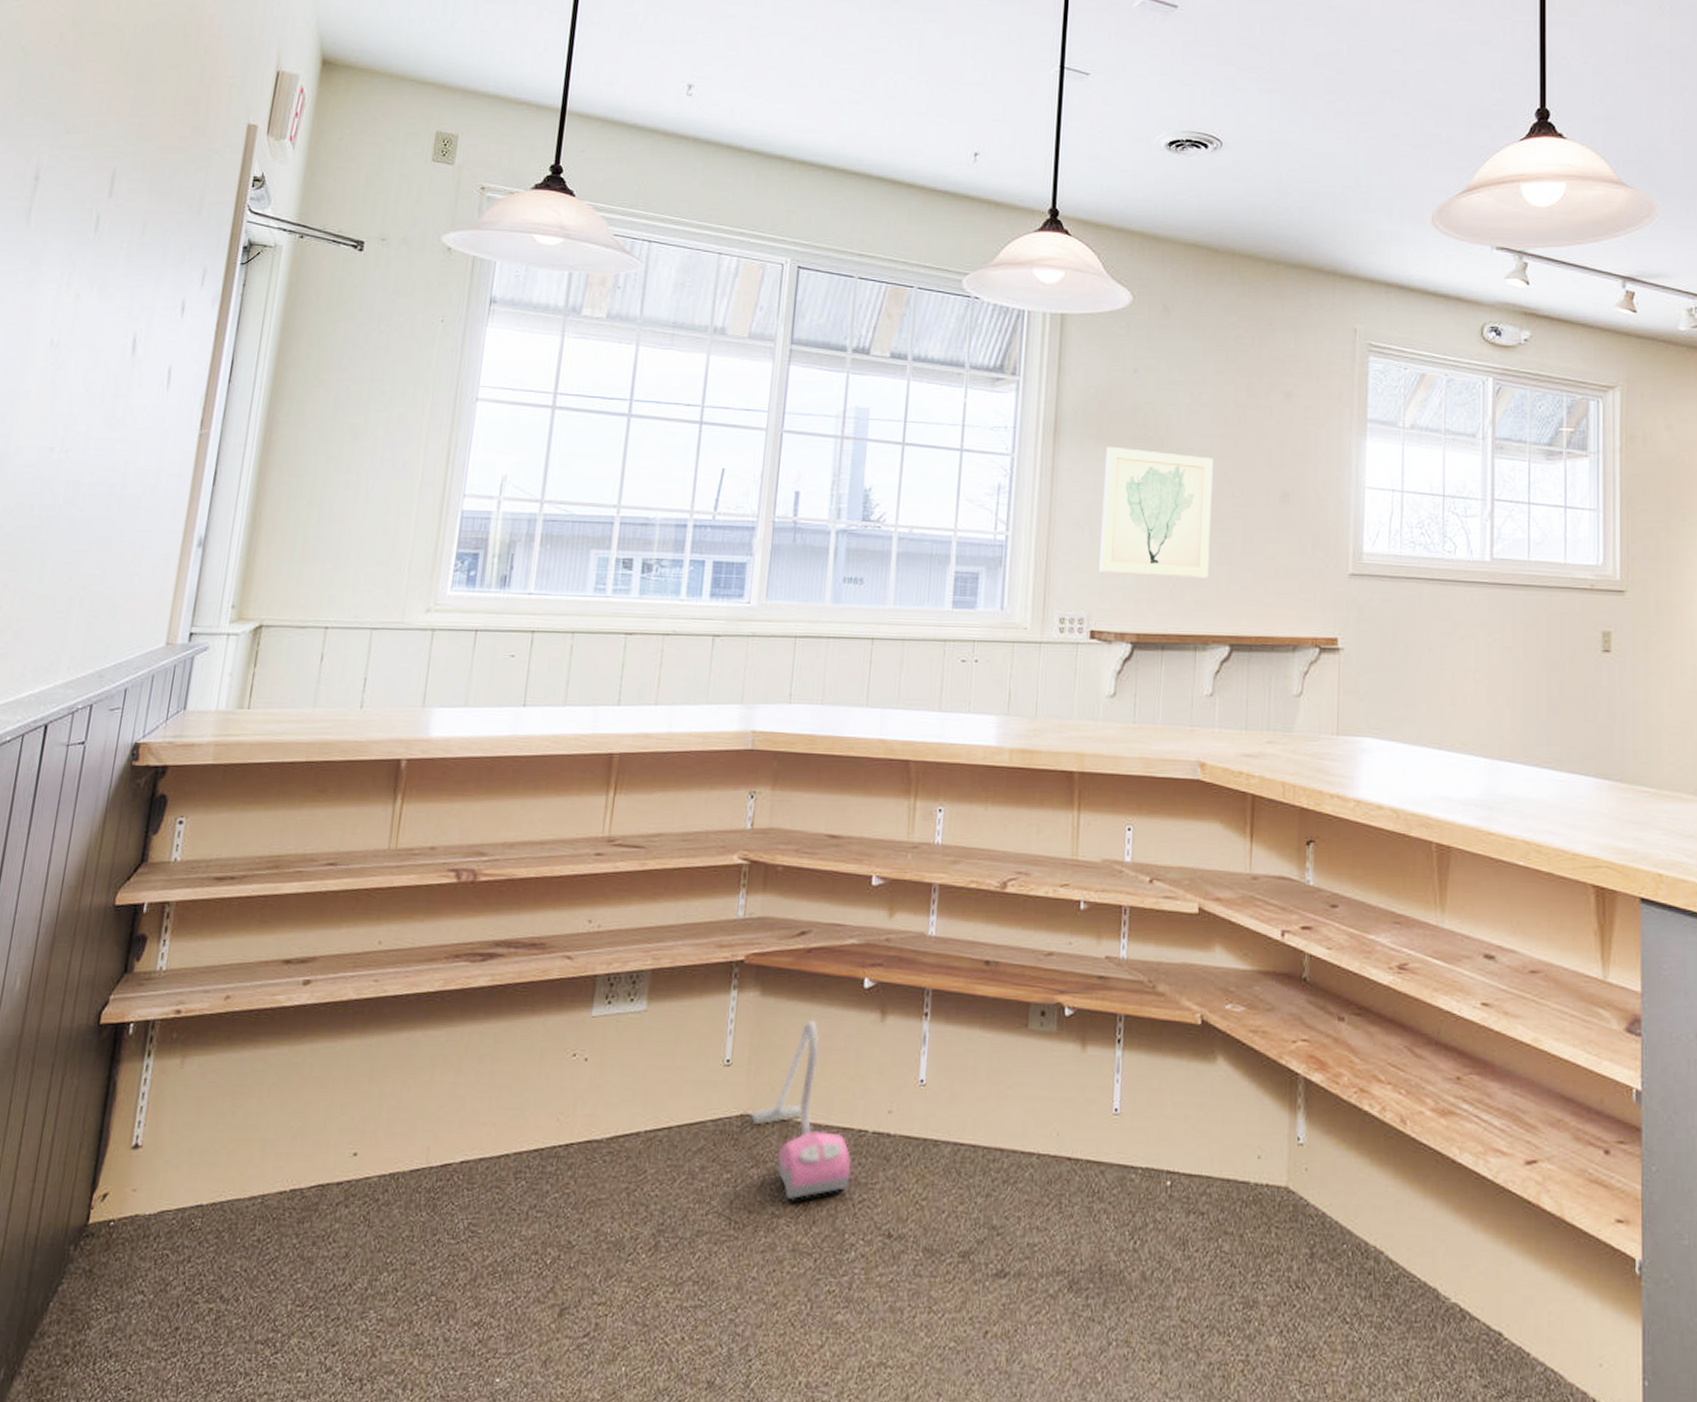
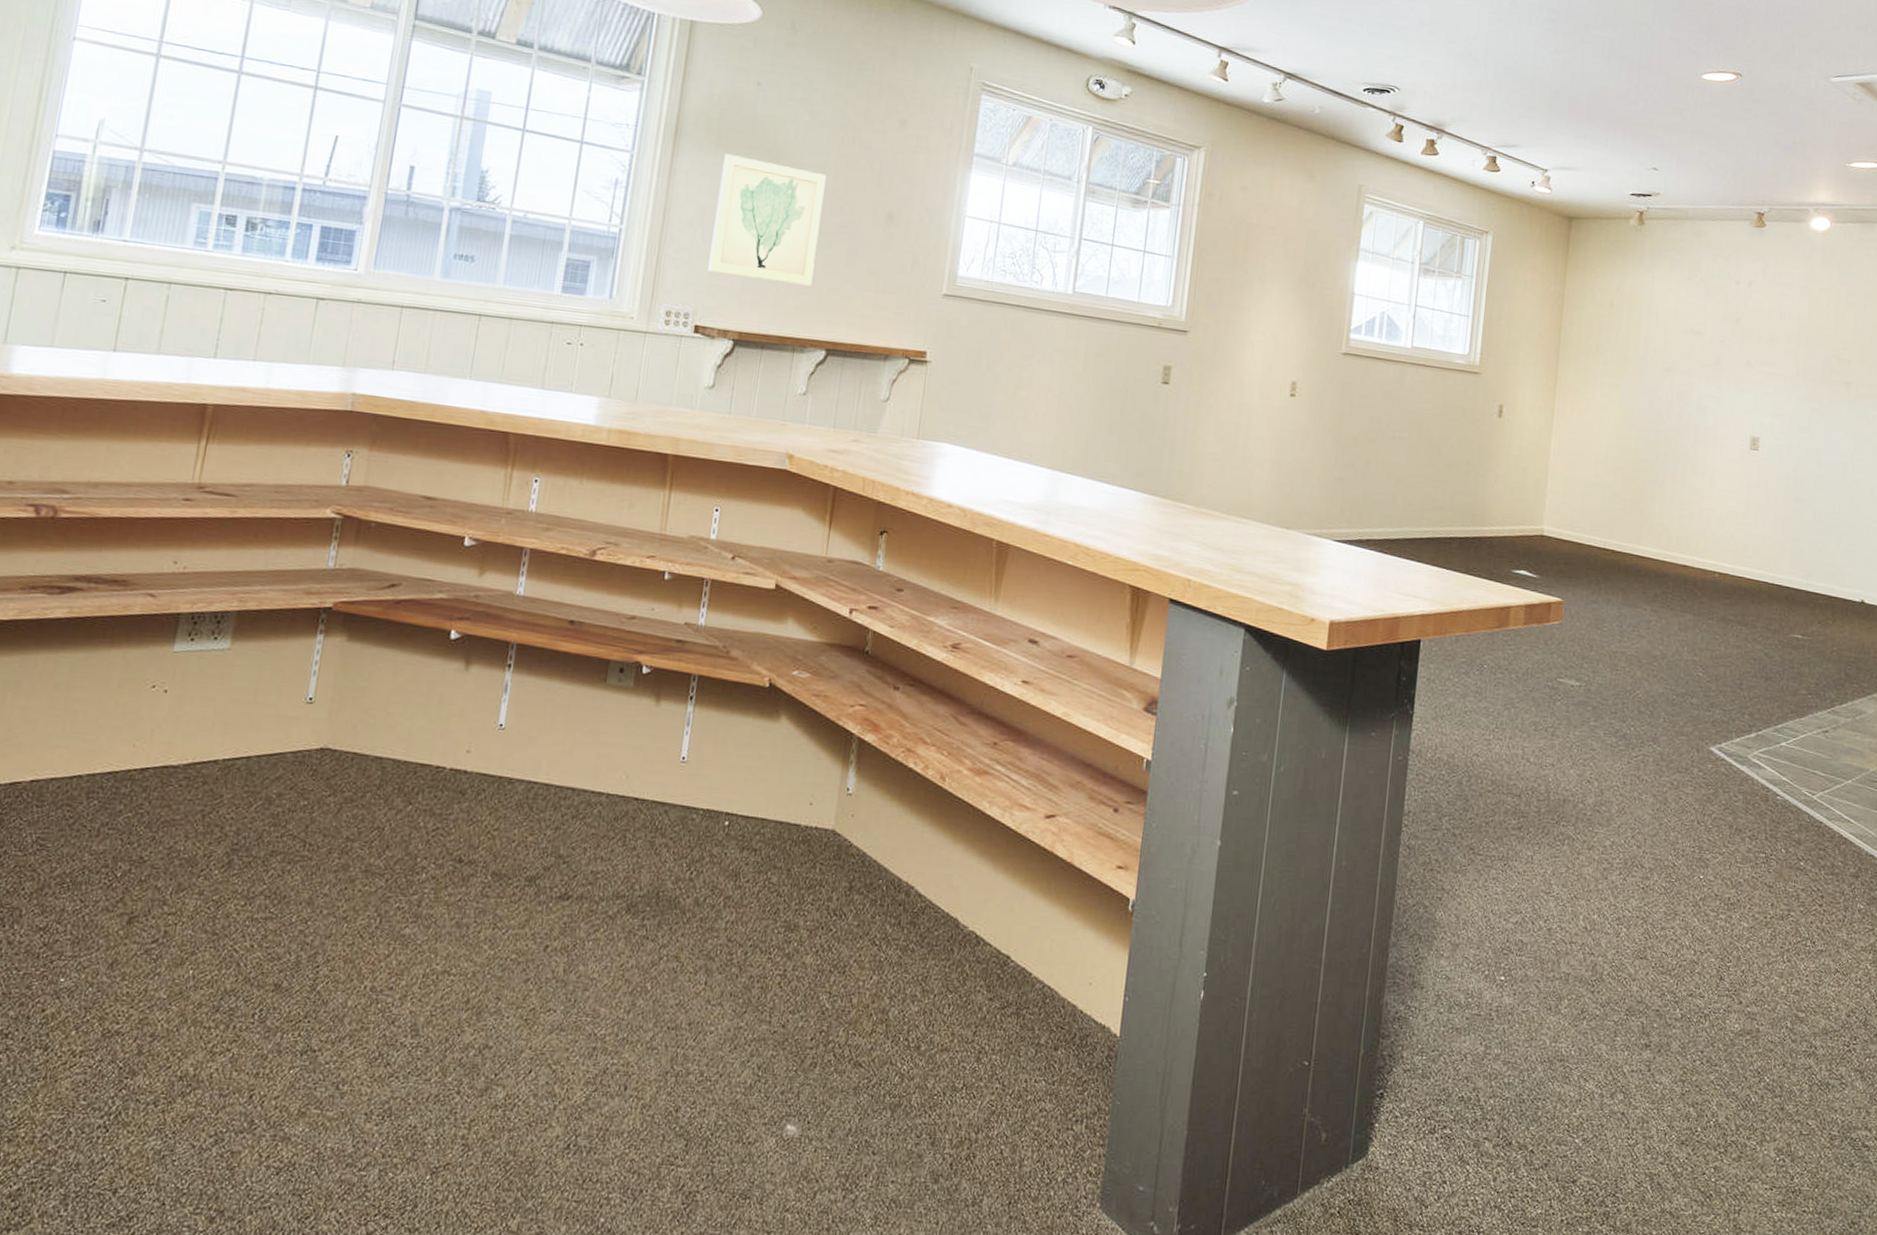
vacuum cleaner: present [750,1019,852,1201] -> none [330,665,428,827]

